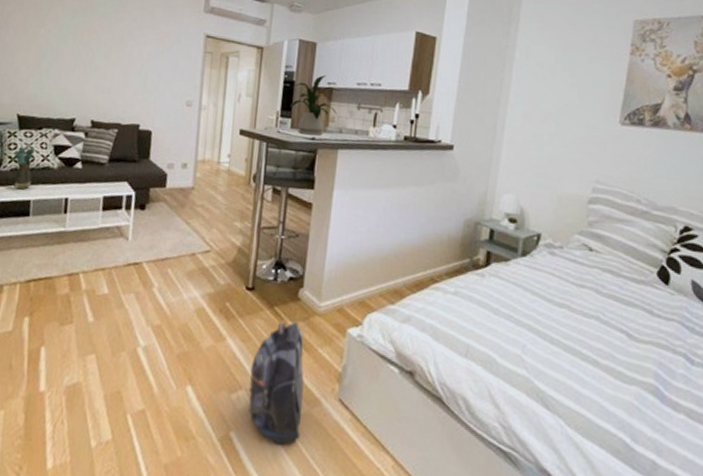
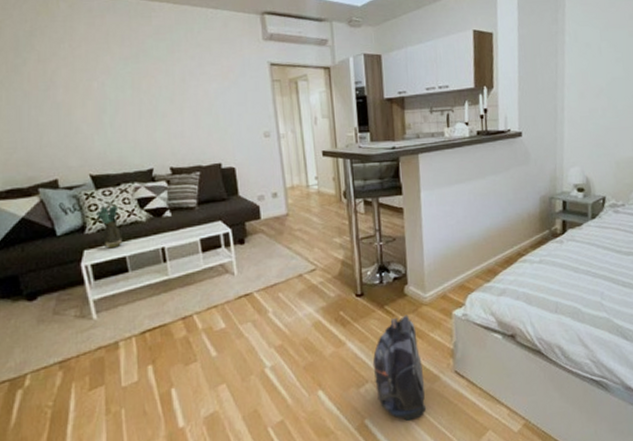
house plant: present [289,75,340,137] -> none [363,86,412,146]

